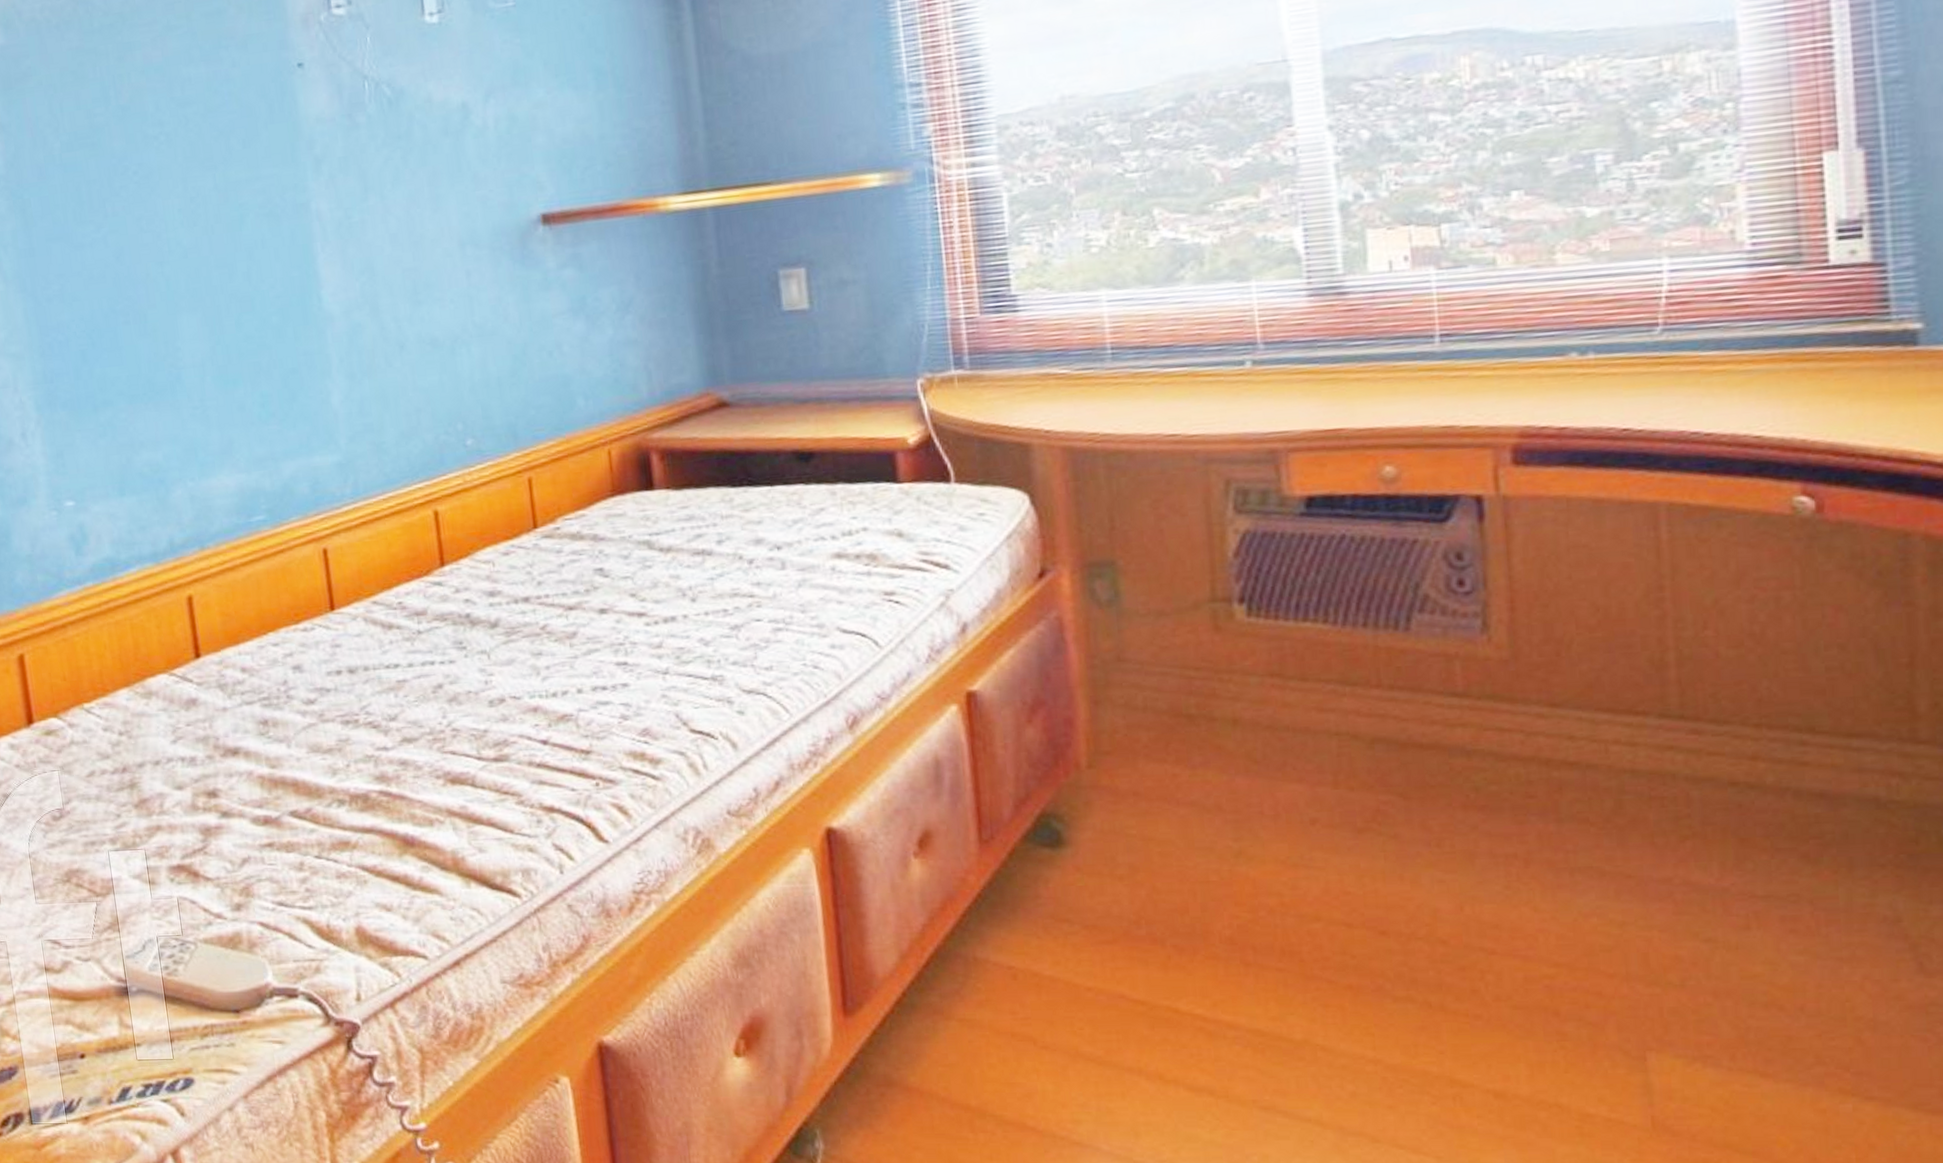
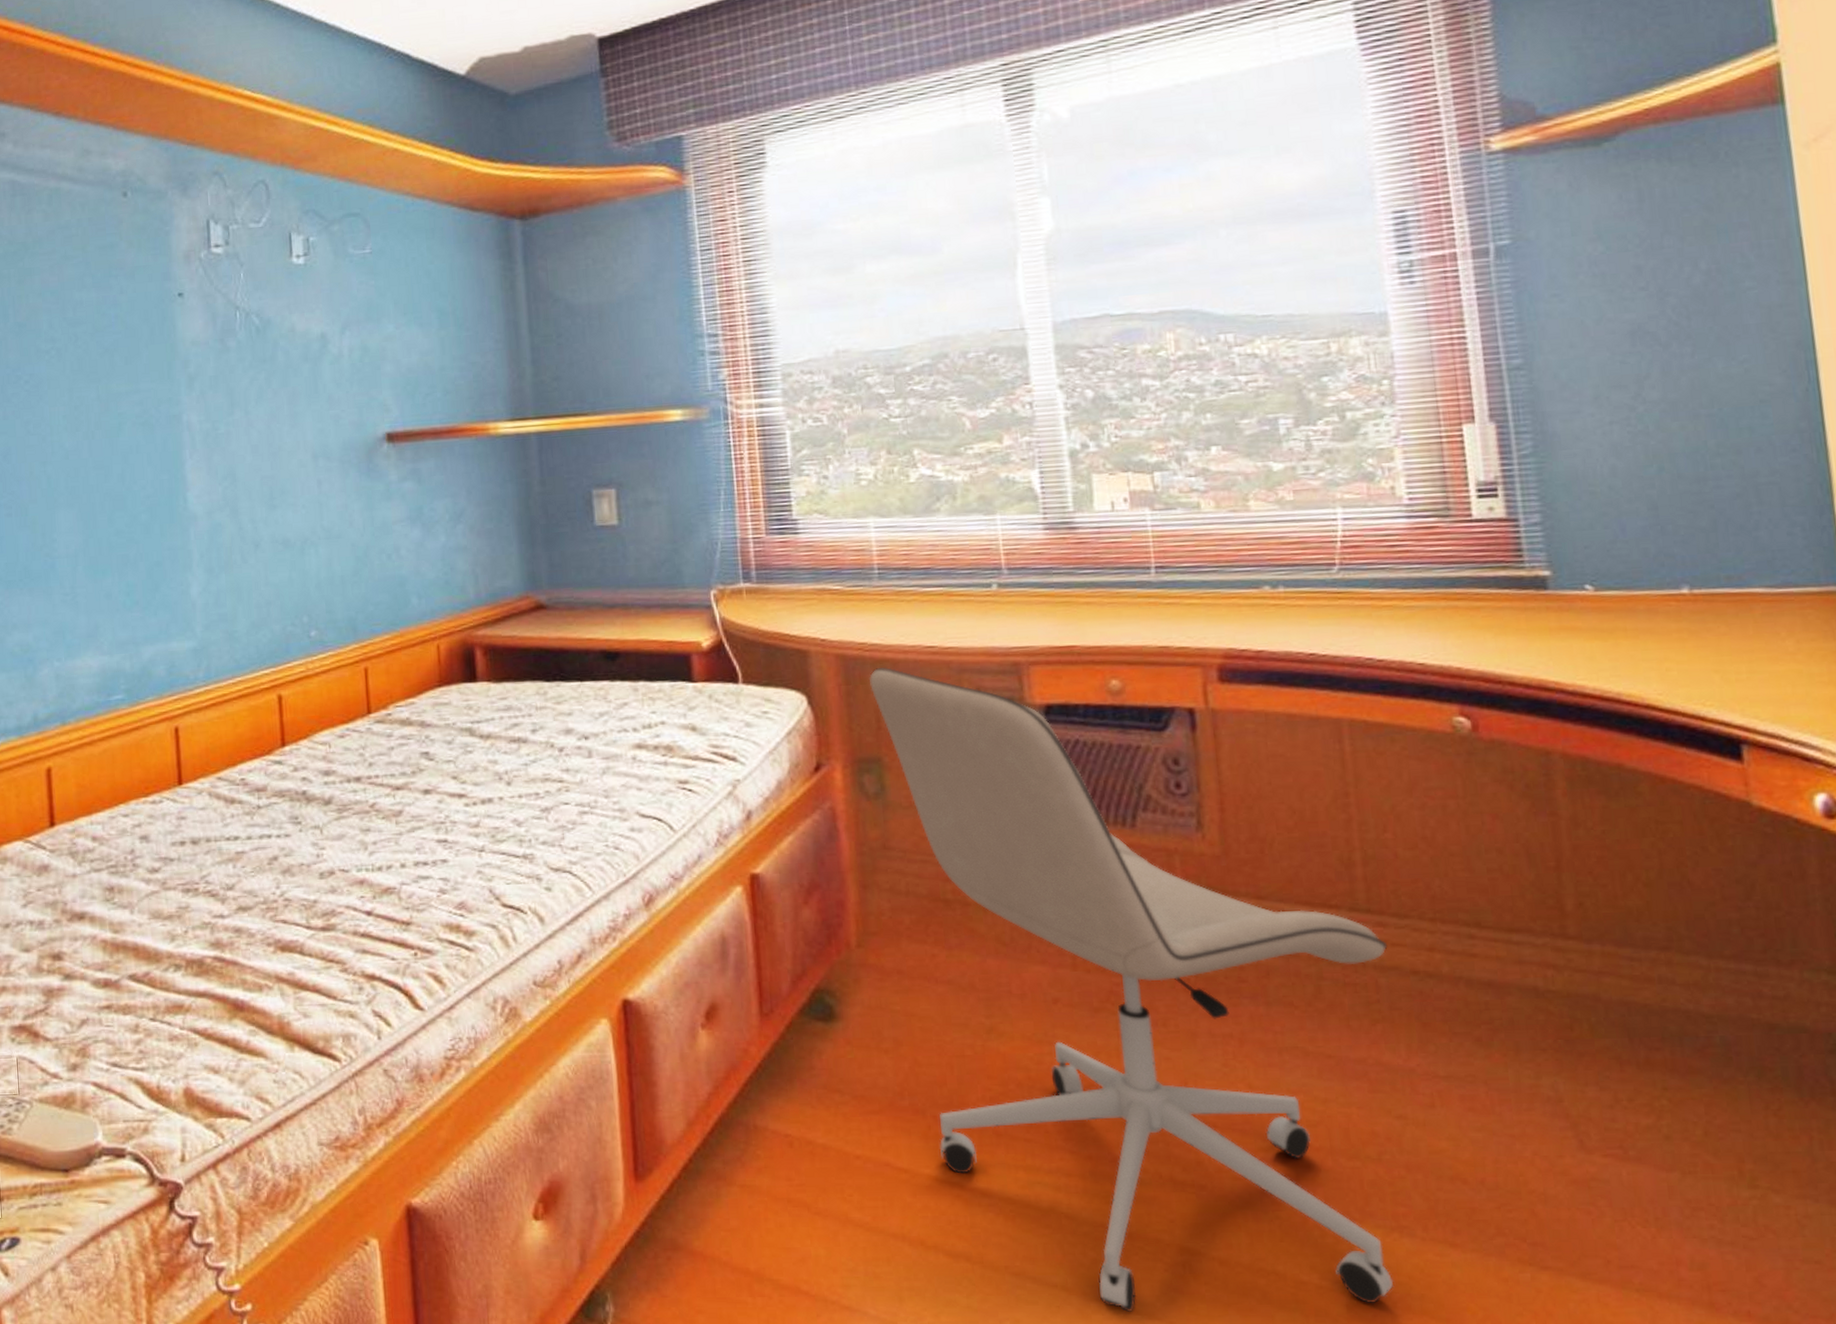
office chair: none [1101,460,1703,1146] -> present [869,667,1394,1312]

